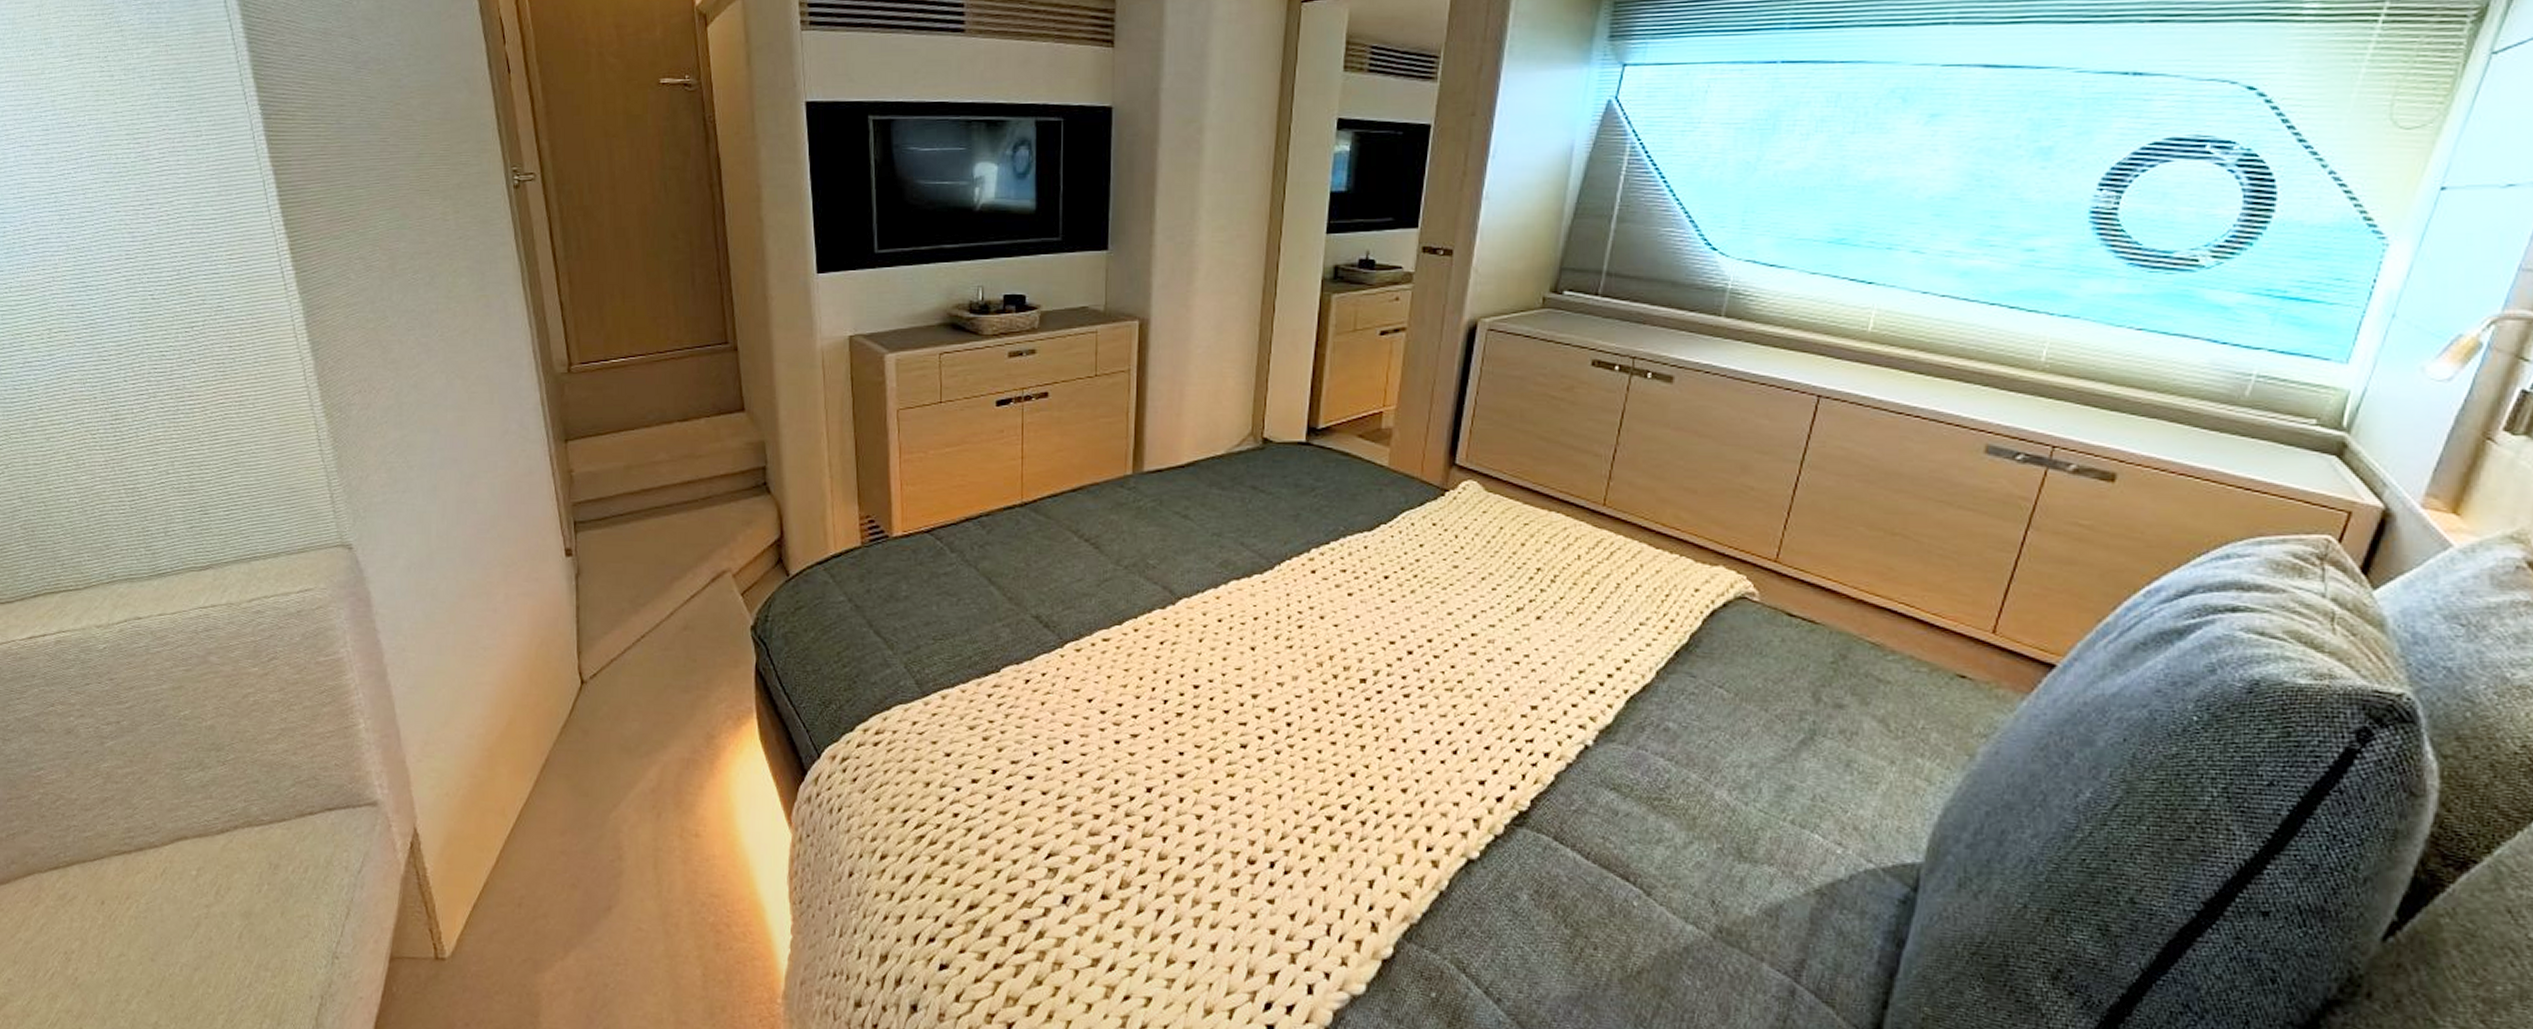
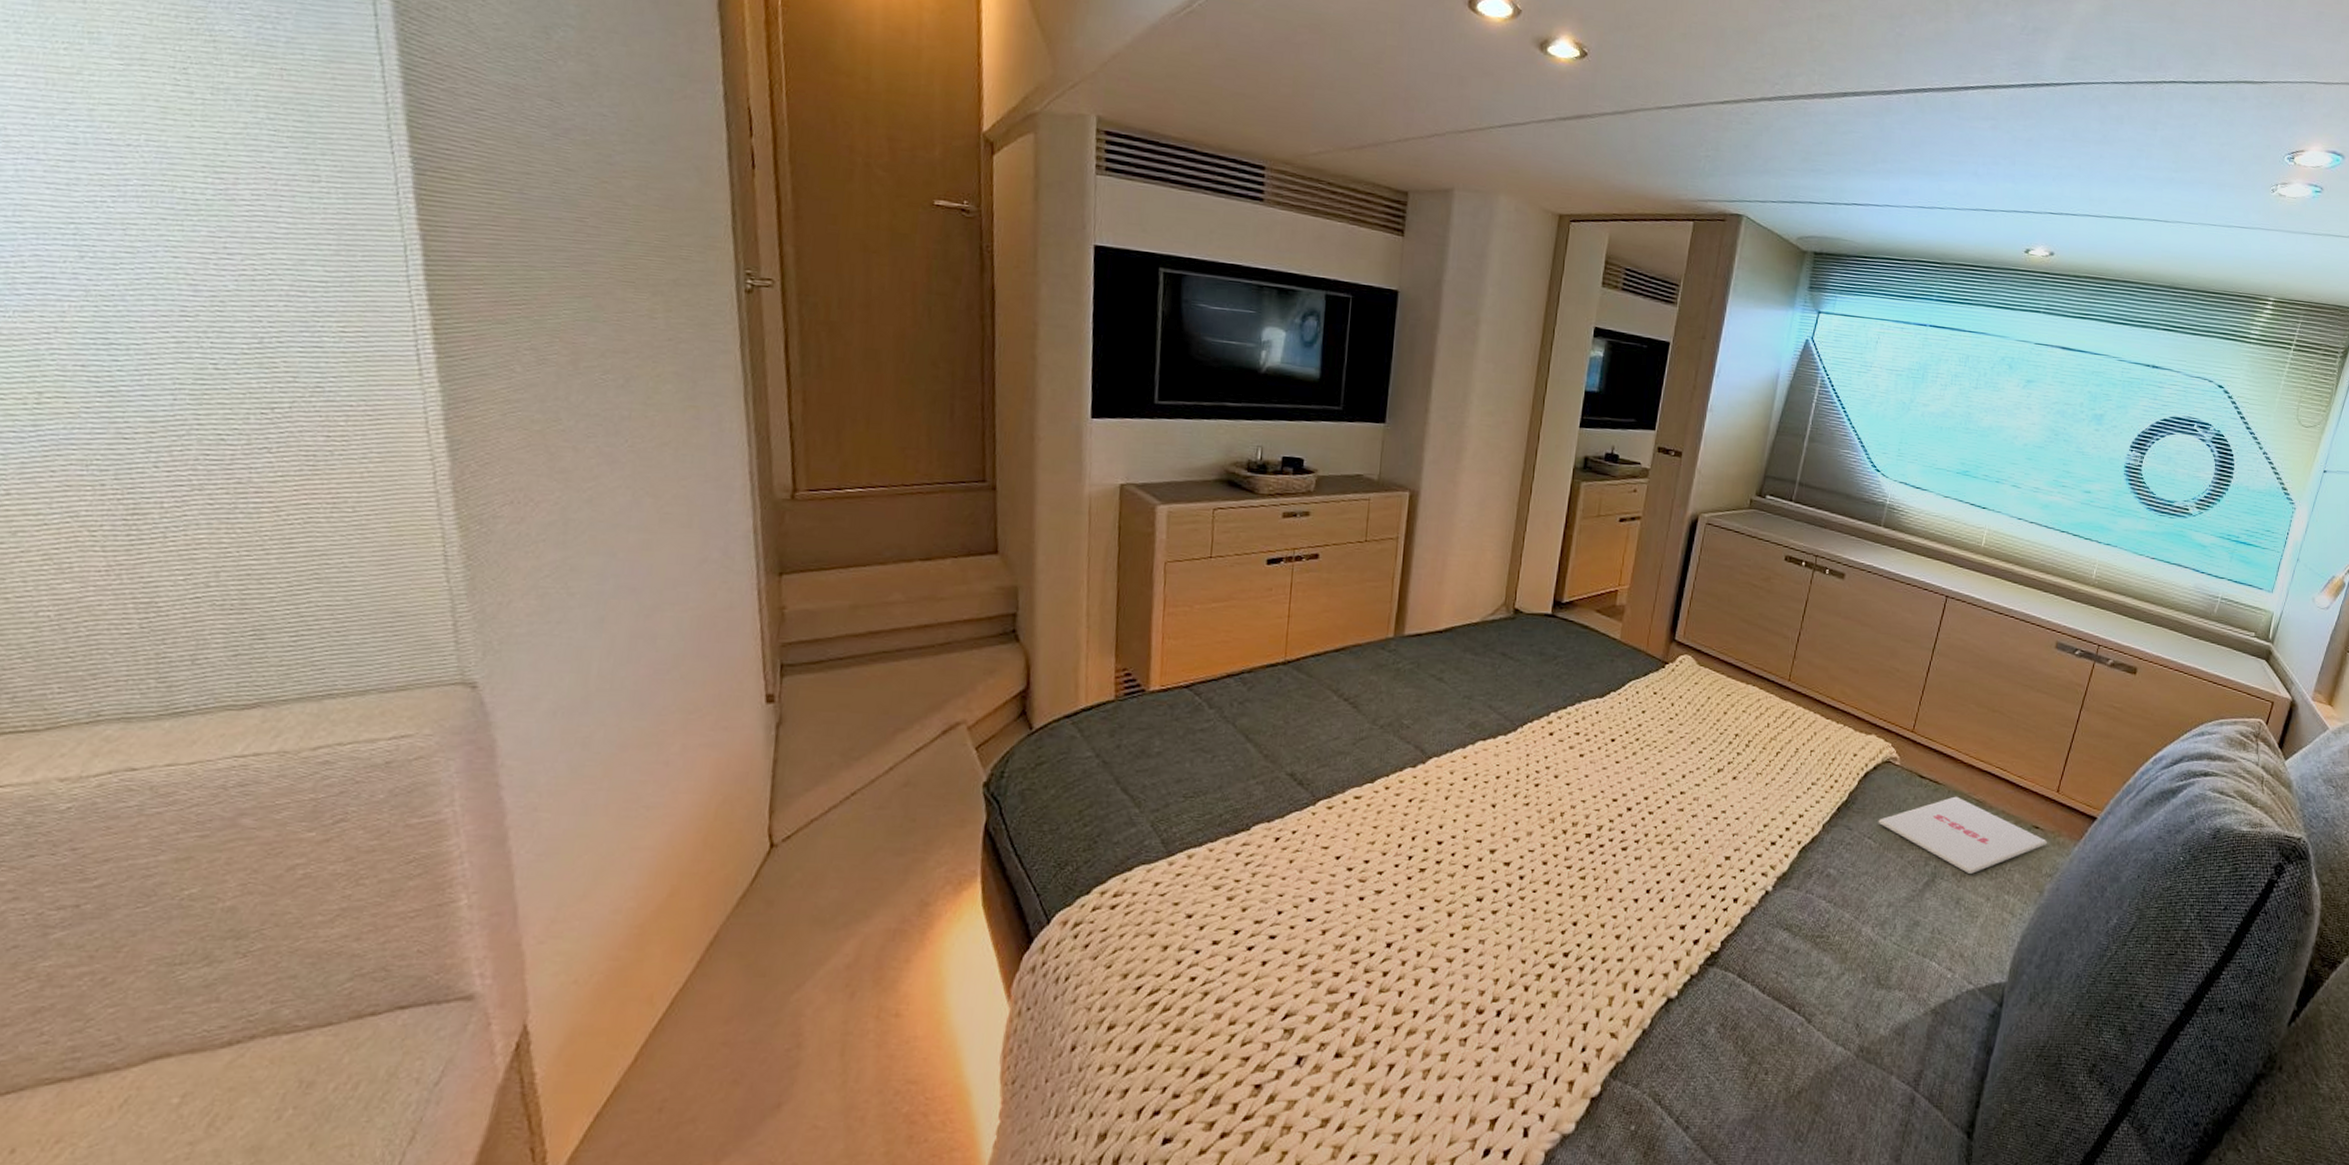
magazine: none [1731,638,1979,733] -> present [1878,796,2047,875]

